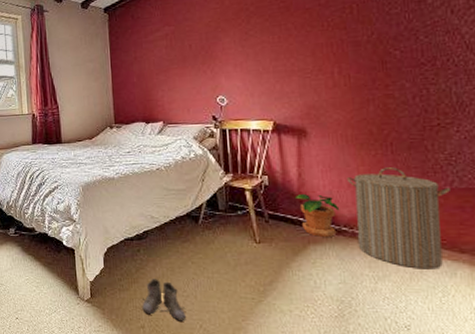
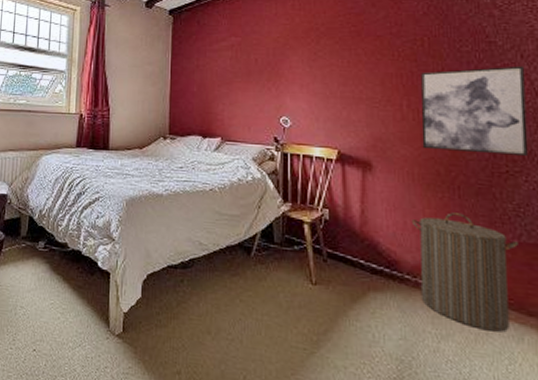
boots: present [142,278,187,321] -> none [180,315,229,370]
potted plant: present [294,194,340,238] -> none [355,233,403,286]
wall art: none [351,21,460,112] -> present [421,65,529,156]

